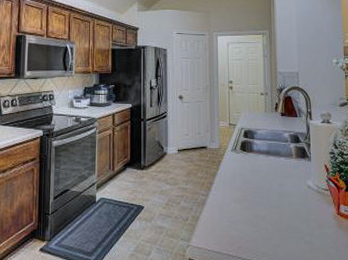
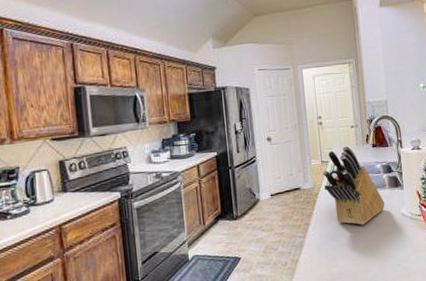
knife block: none [229,111,291,192] -> present [322,145,385,225]

